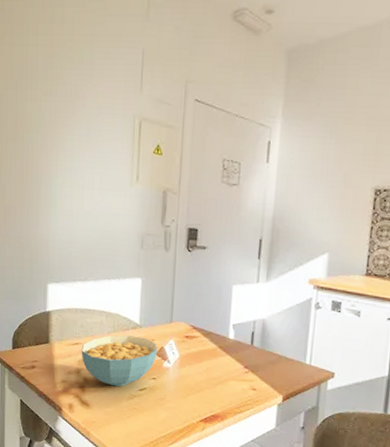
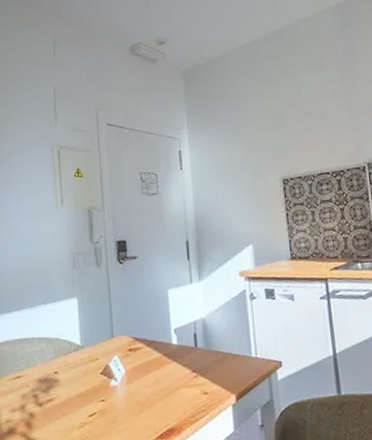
cereal bowl: present [81,335,158,387] -> none [23,358,103,417]

